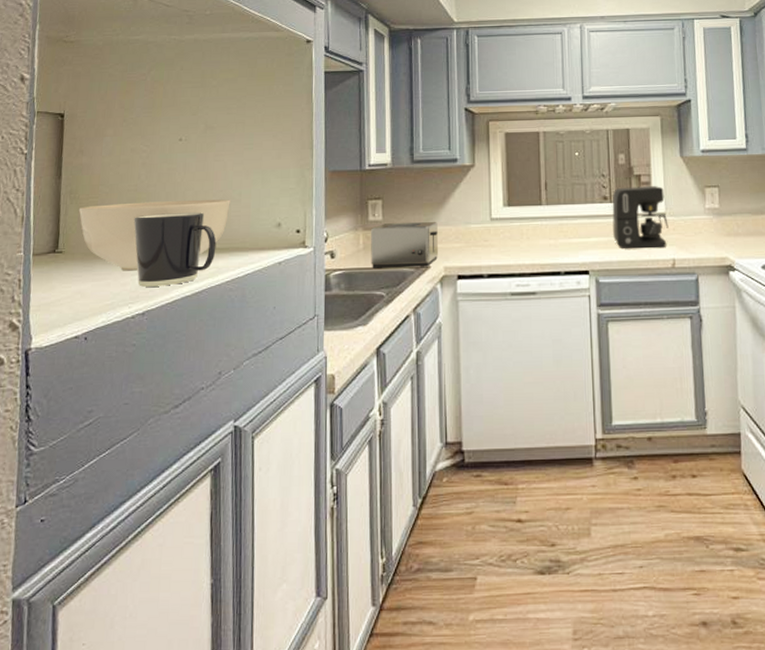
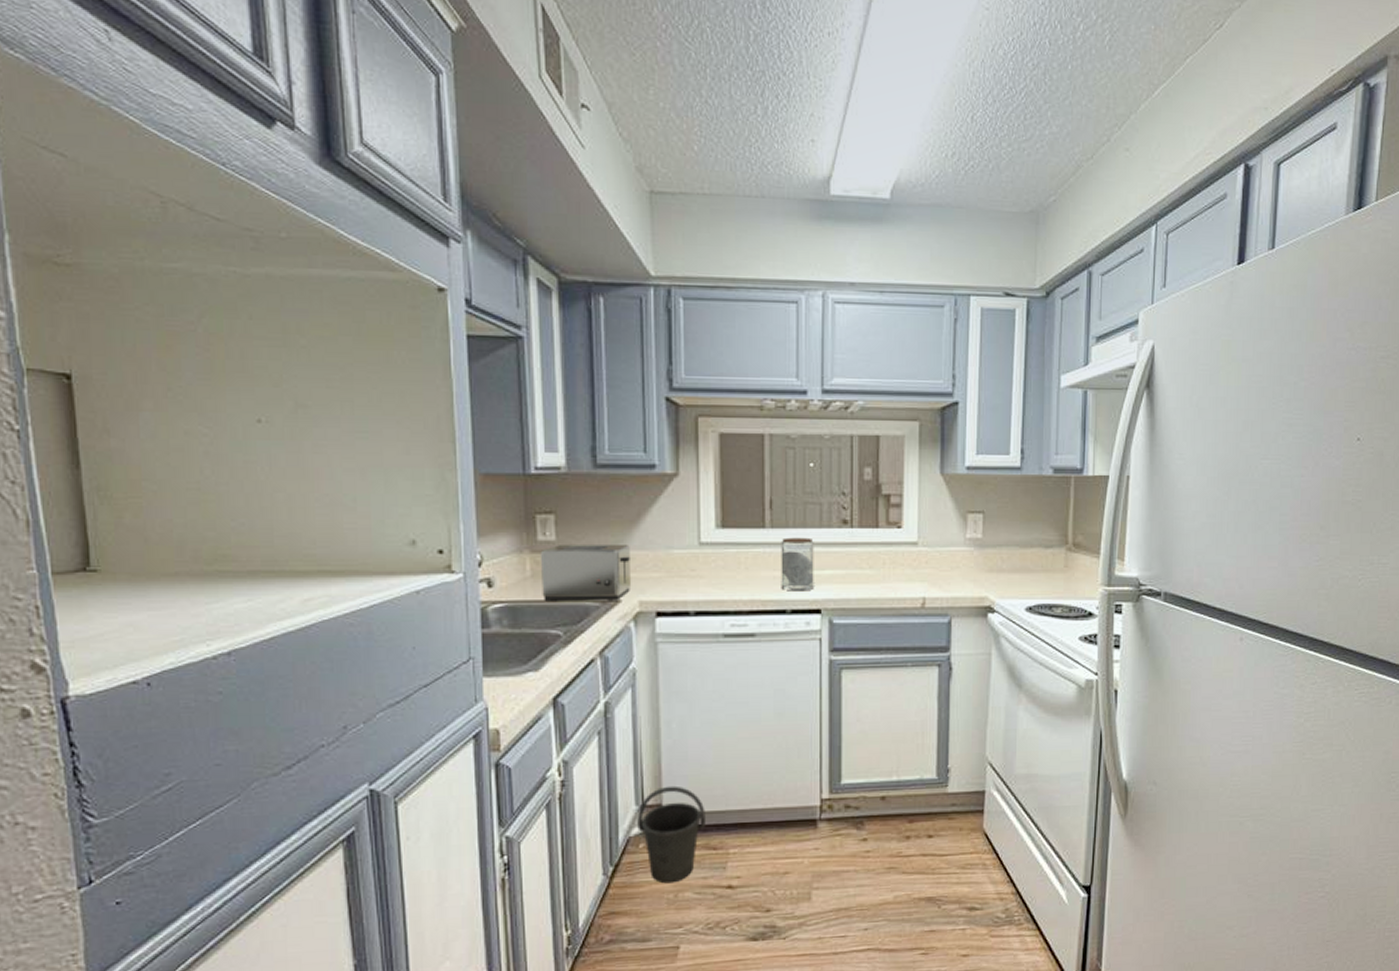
bowl: present [78,199,231,271] -> none [113,505,342,598]
mug: present [133,212,217,287] -> none [200,522,326,619]
bucket: none [442,425,498,516] -> present [637,785,705,884]
jar: none [554,212,582,256] -> present [781,537,814,591]
coffee maker: present [612,185,669,248] -> none [853,508,920,583]

